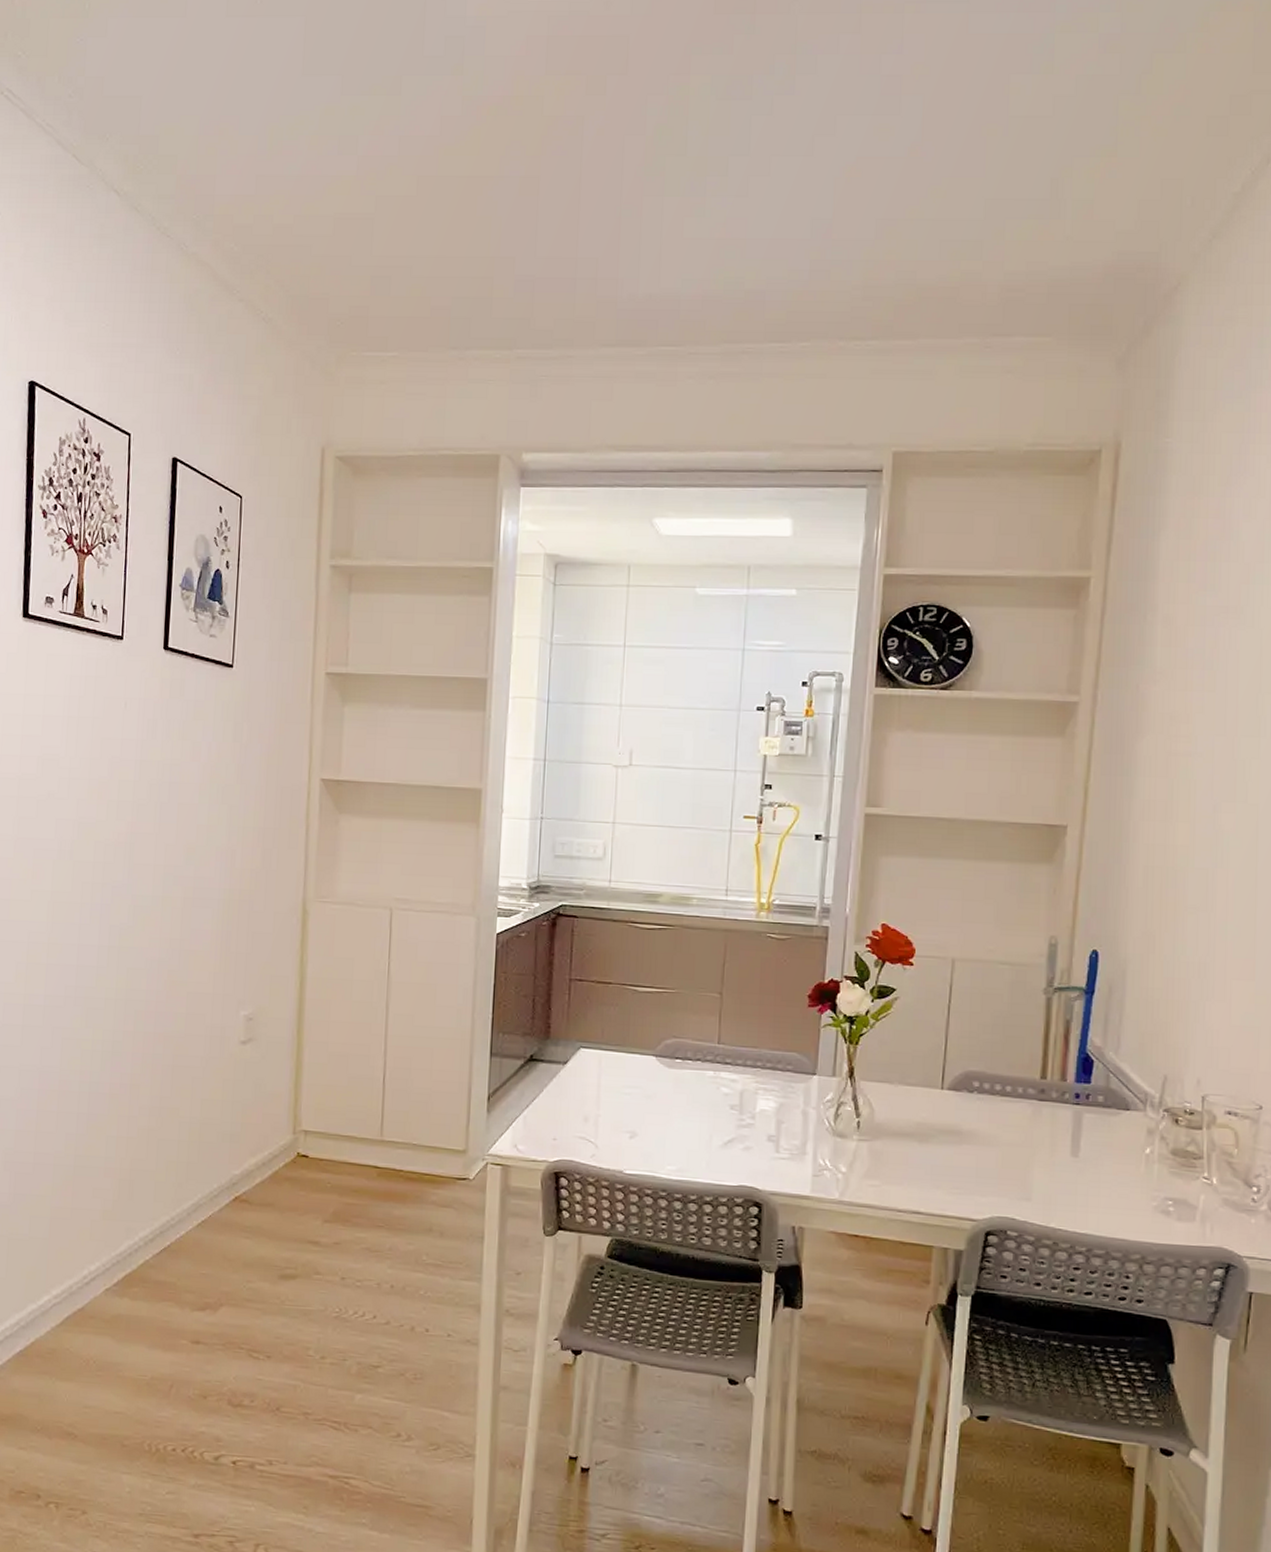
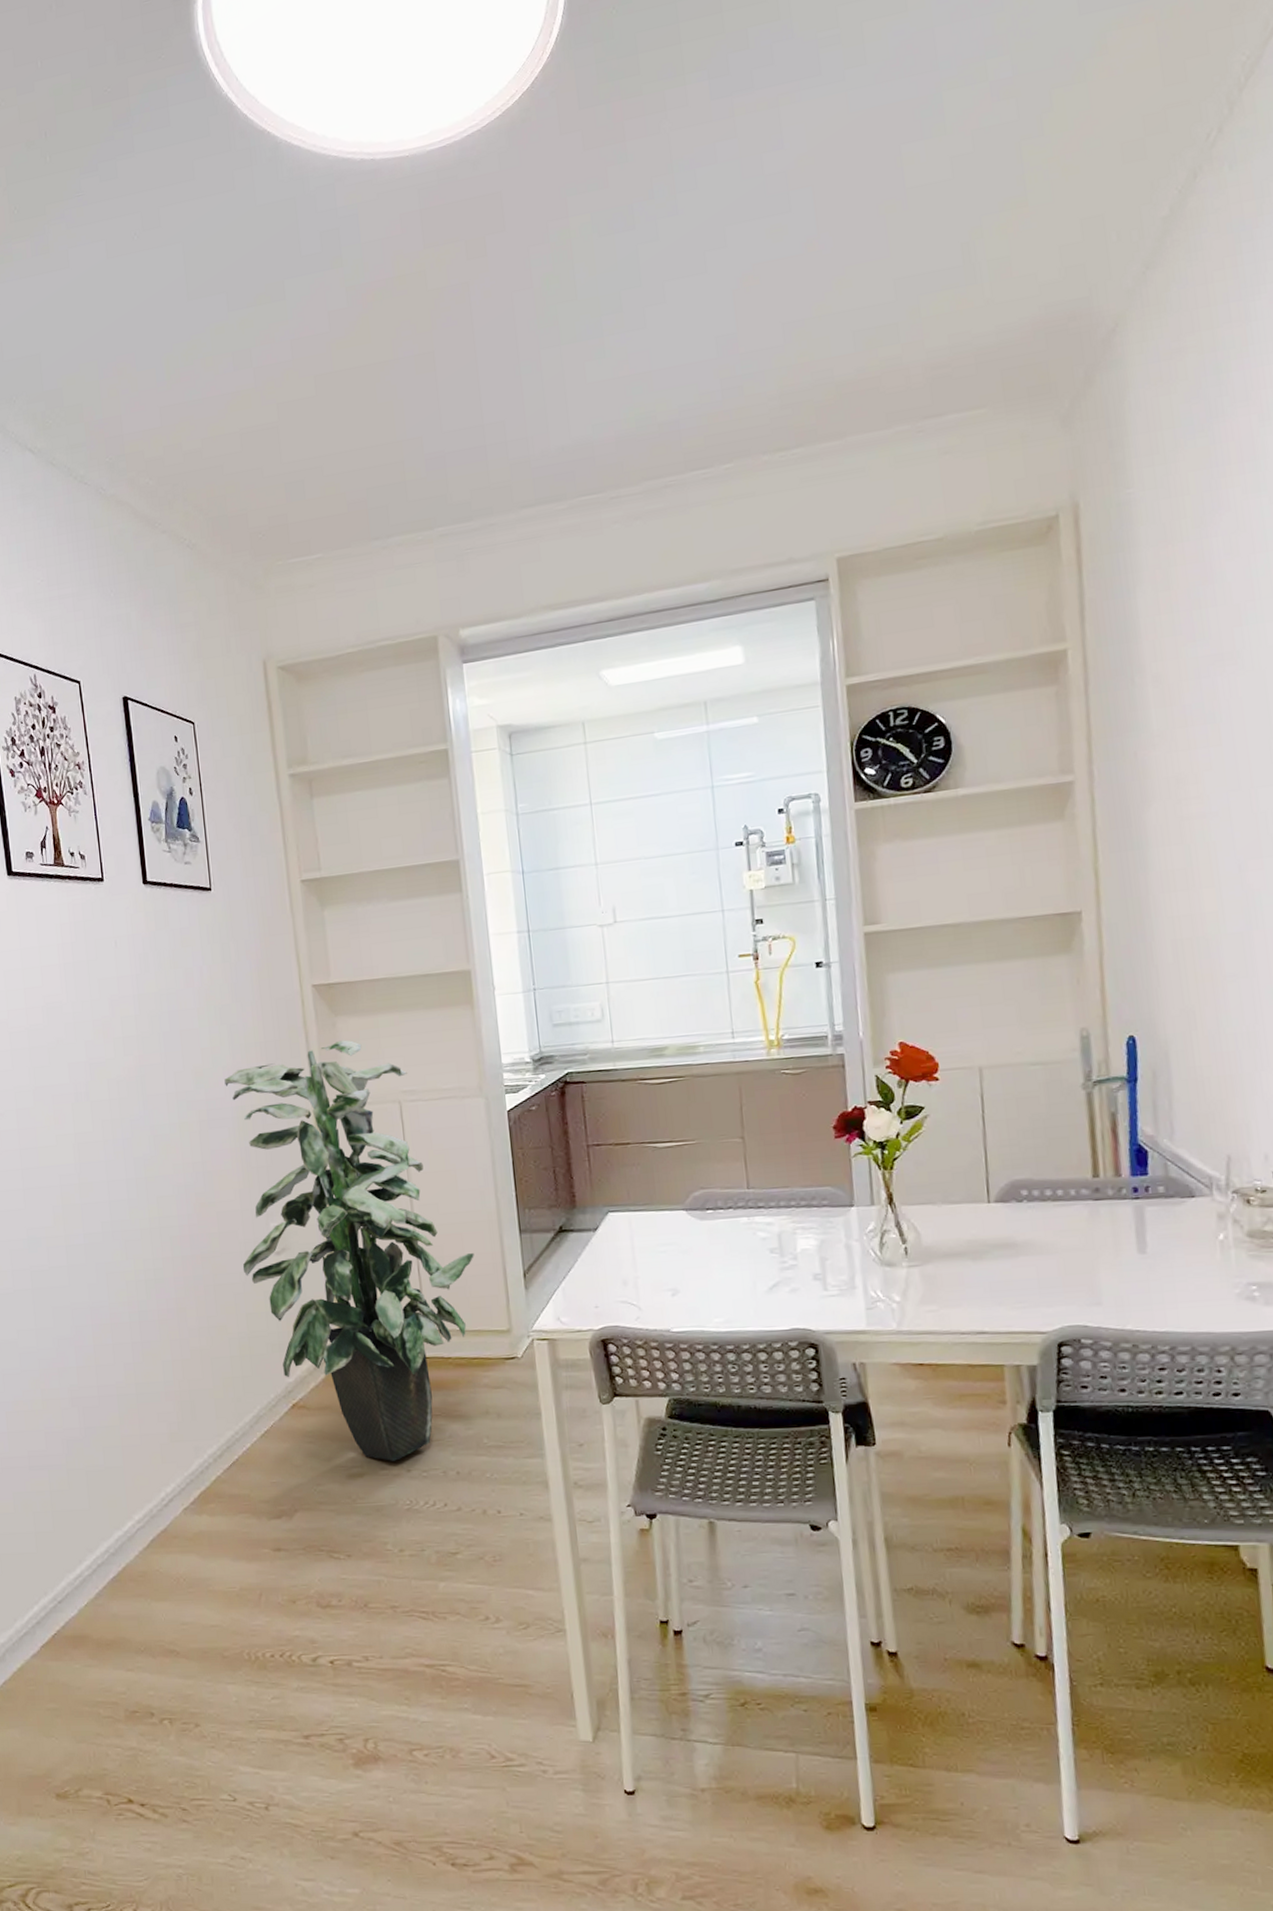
indoor plant: none [205,838,442,1267] -> present [224,1040,474,1461]

